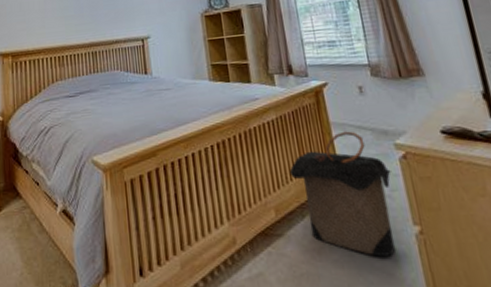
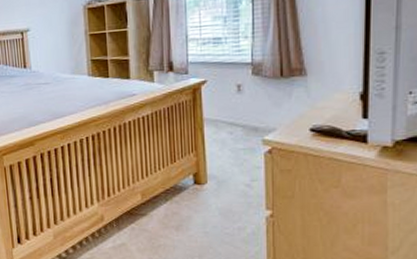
laundry hamper: present [289,131,396,257] -> none [158,127,255,234]

